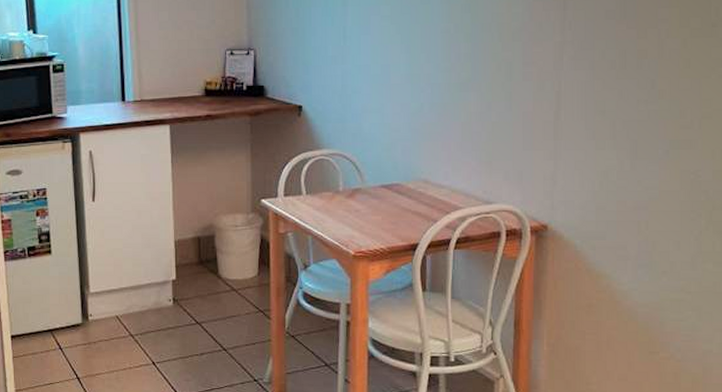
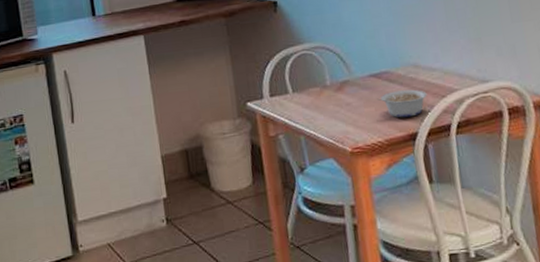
legume: none [385,203,433,229] -> present [377,89,427,118]

